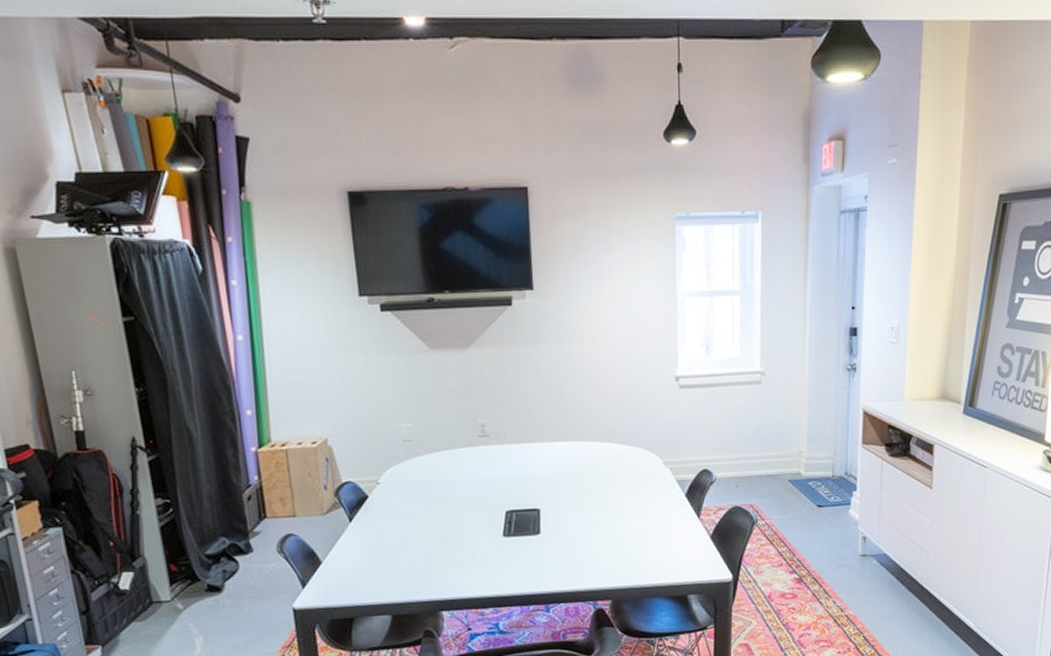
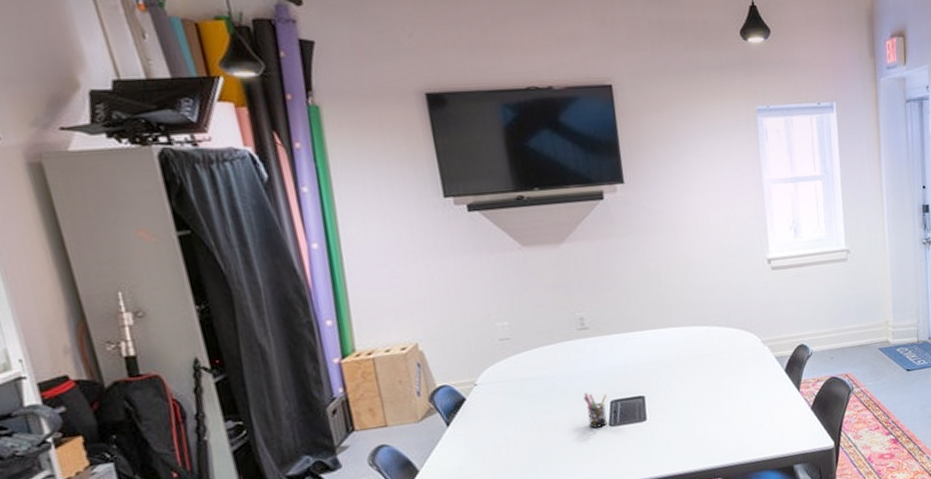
pen holder: none [480,501,503,537] -> present [584,393,607,429]

